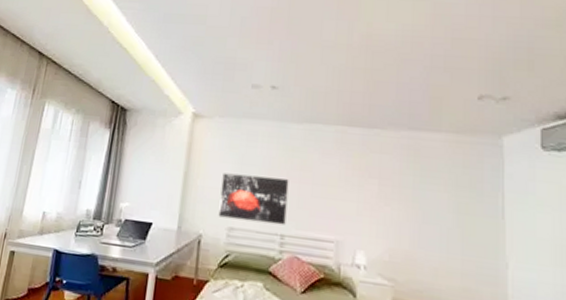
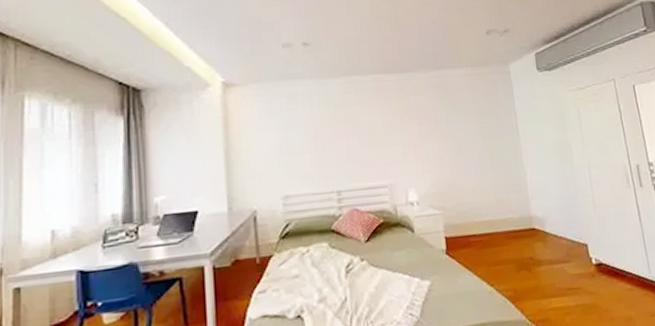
wall art: present [218,173,289,226] -> none [267,135,340,188]

